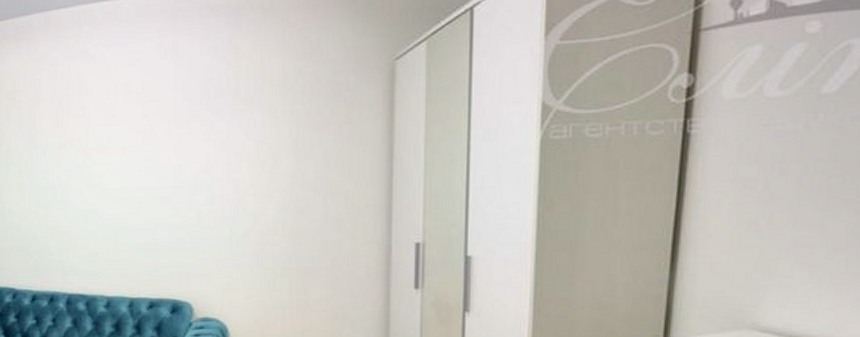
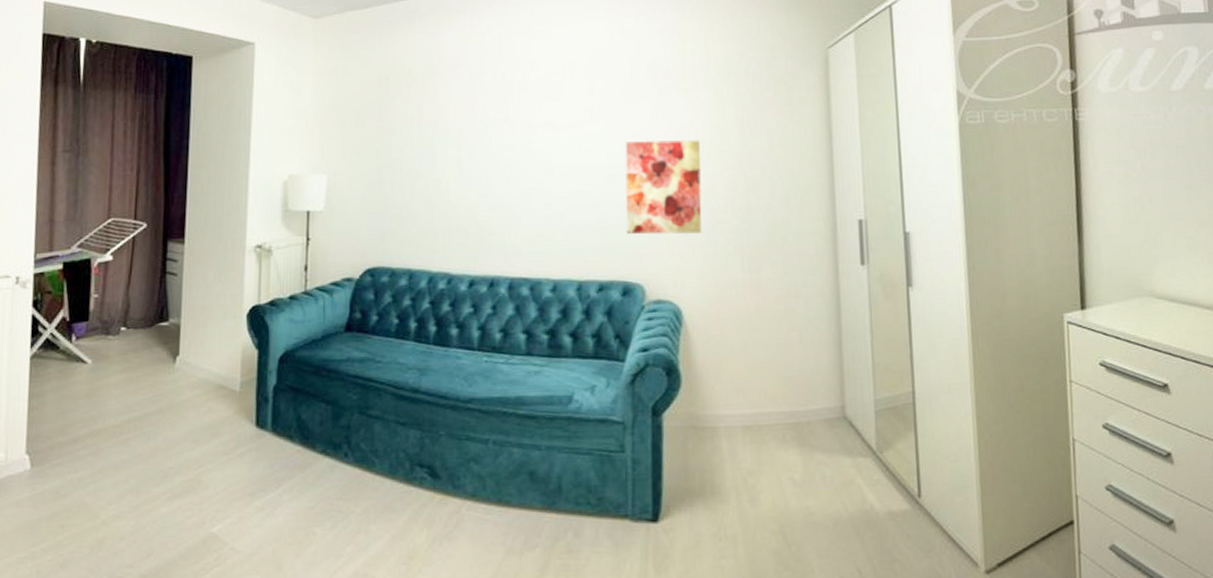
wall art: none [175,162,253,256] -> present [625,140,703,235]

